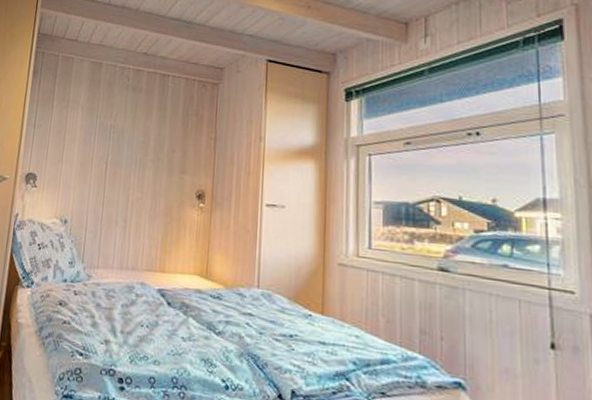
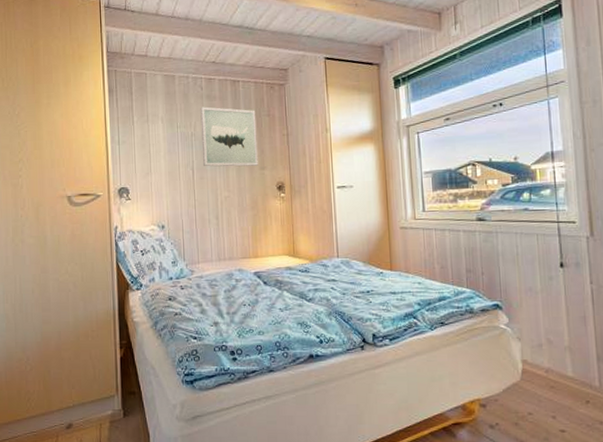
wall art: none [118,98,183,169] -> present [200,106,258,167]

